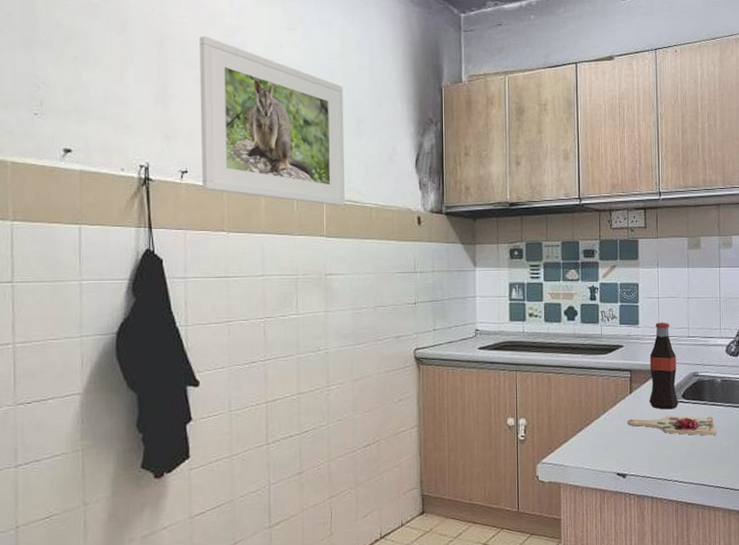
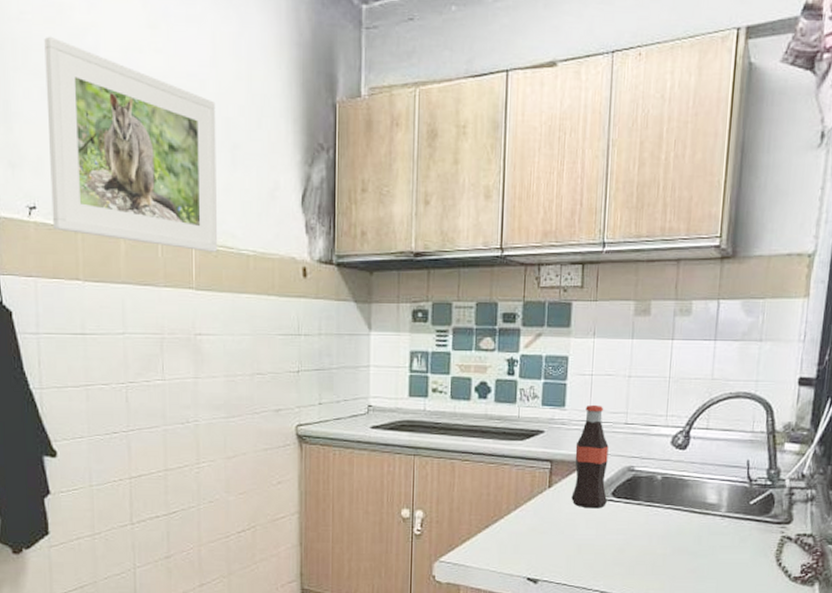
cutting board: present [628,415,717,436] -> none [544,515,651,541]

